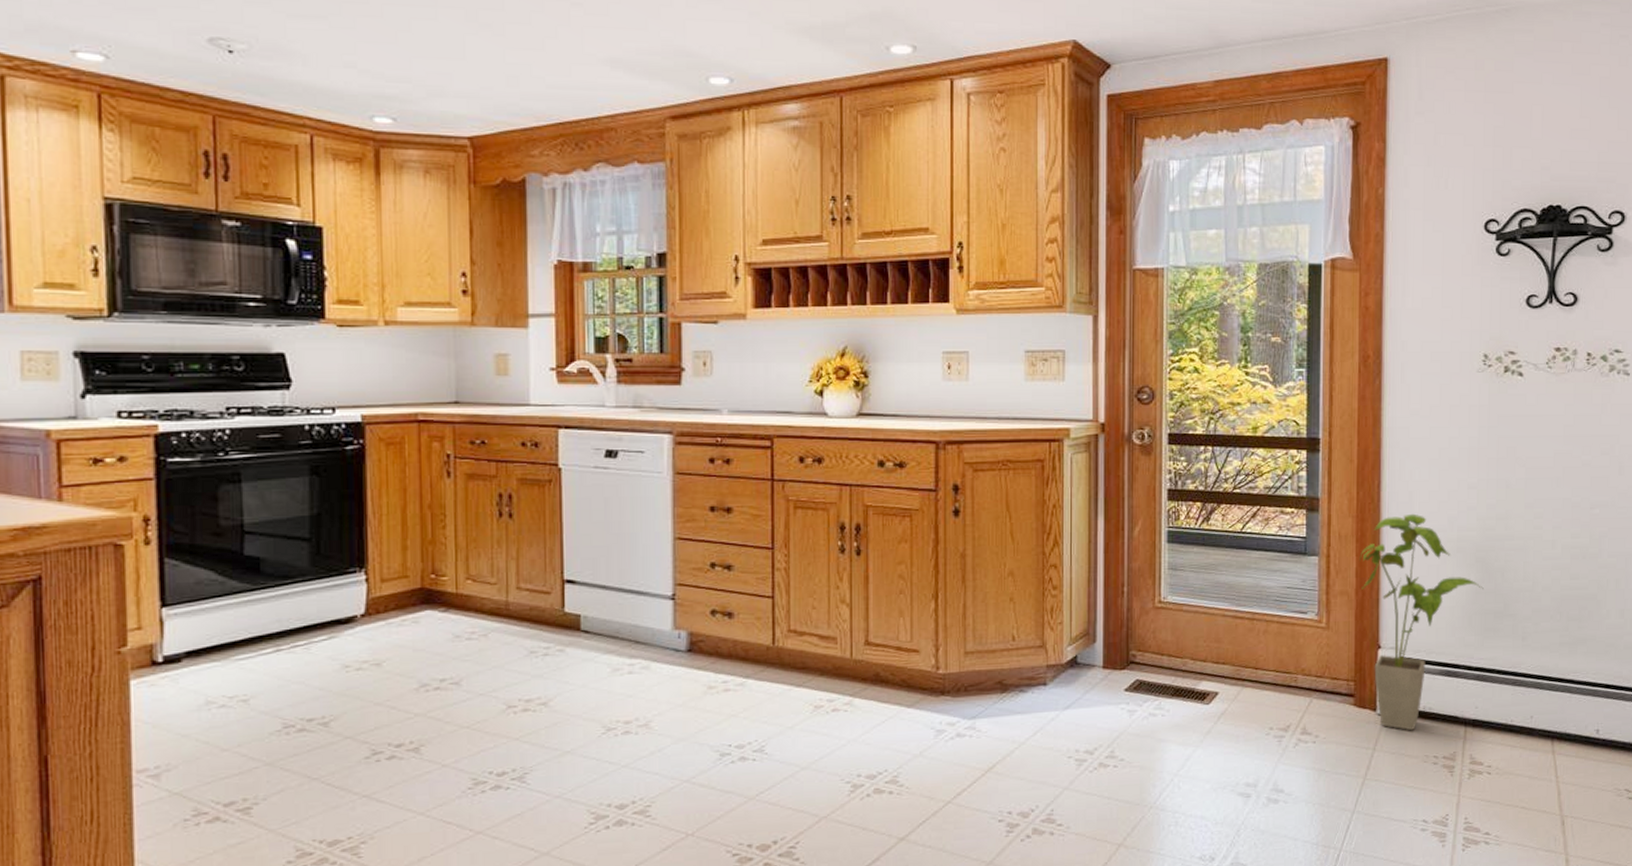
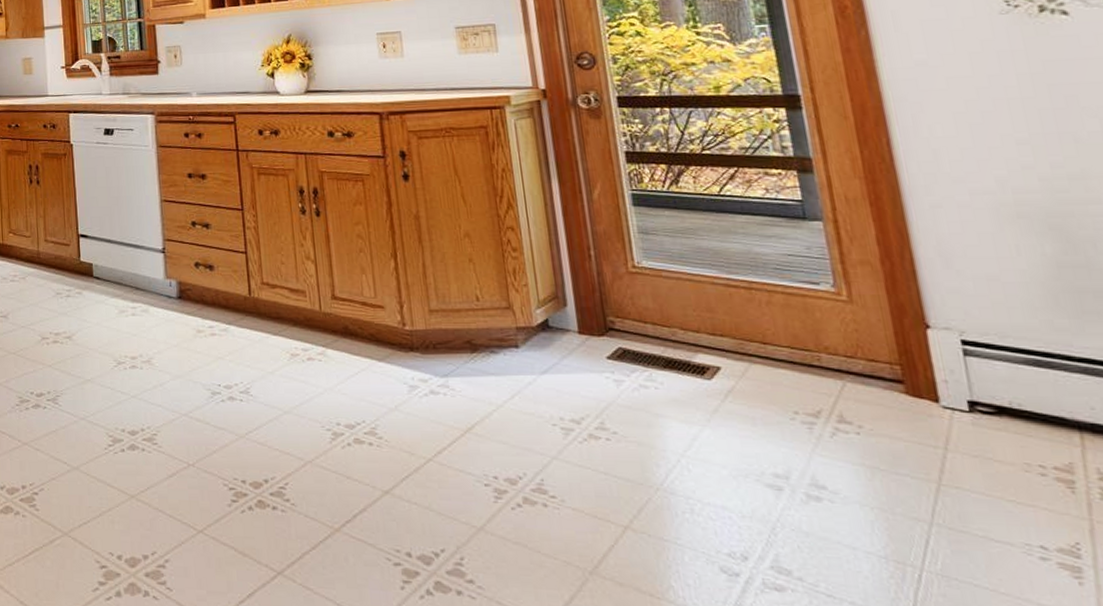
house plant: present [1359,513,1484,731] -> none [878,174,1069,431]

